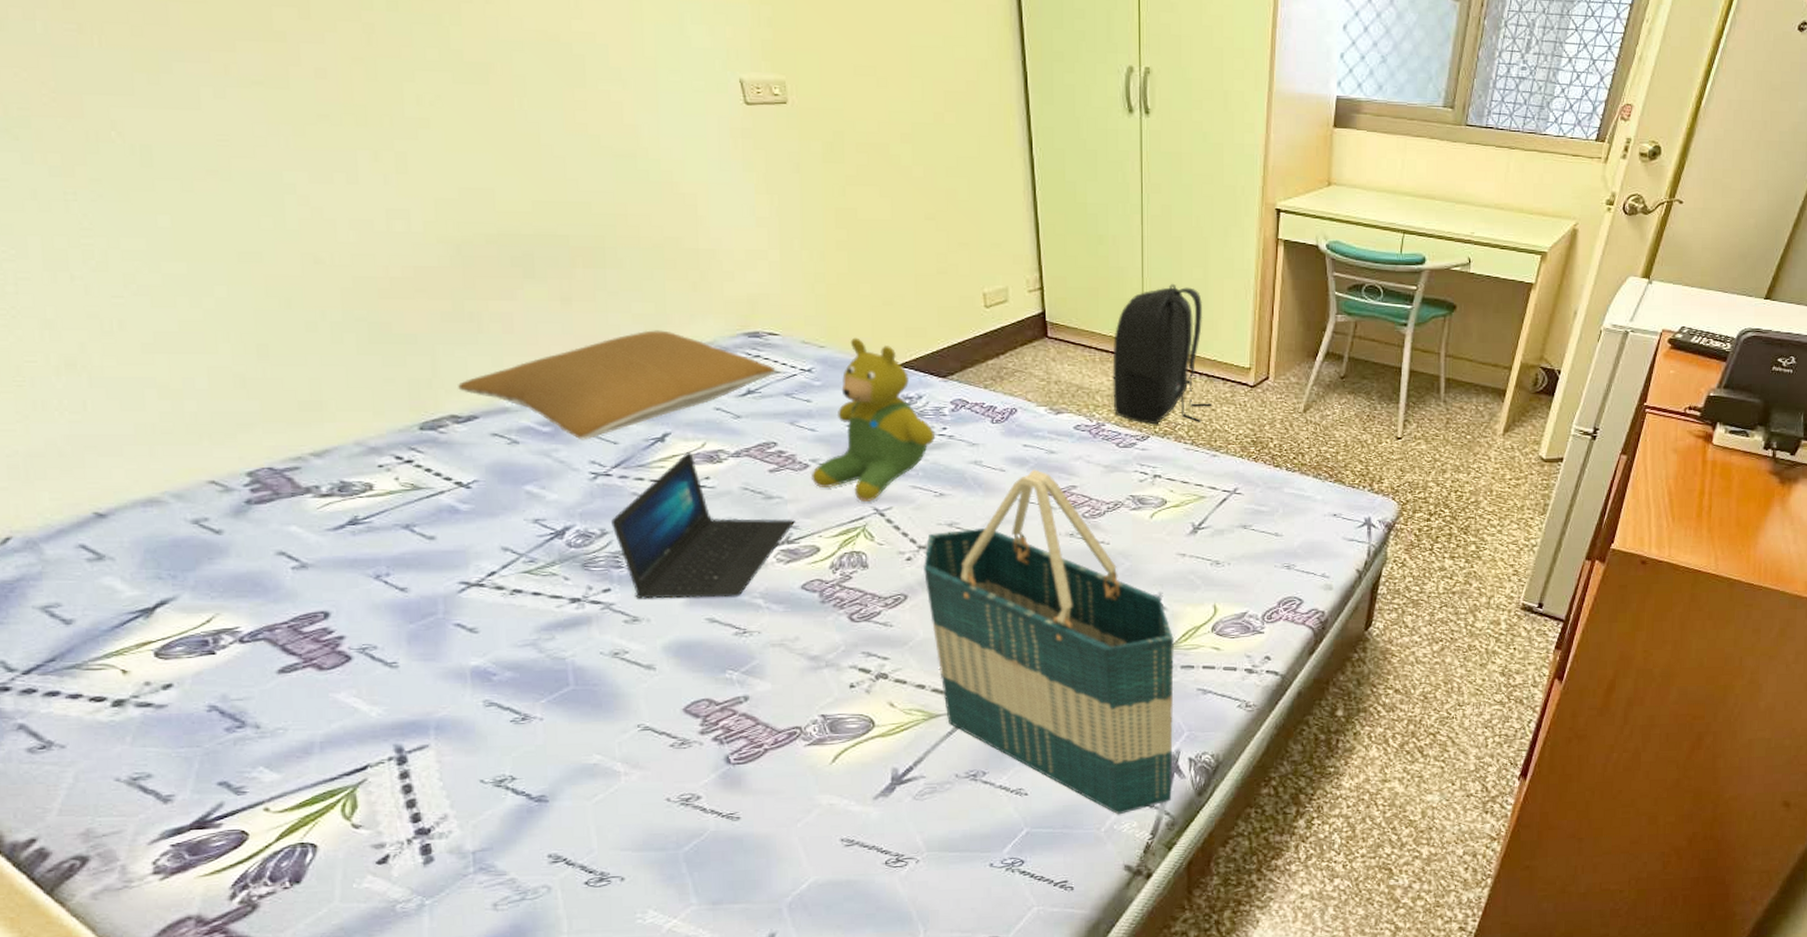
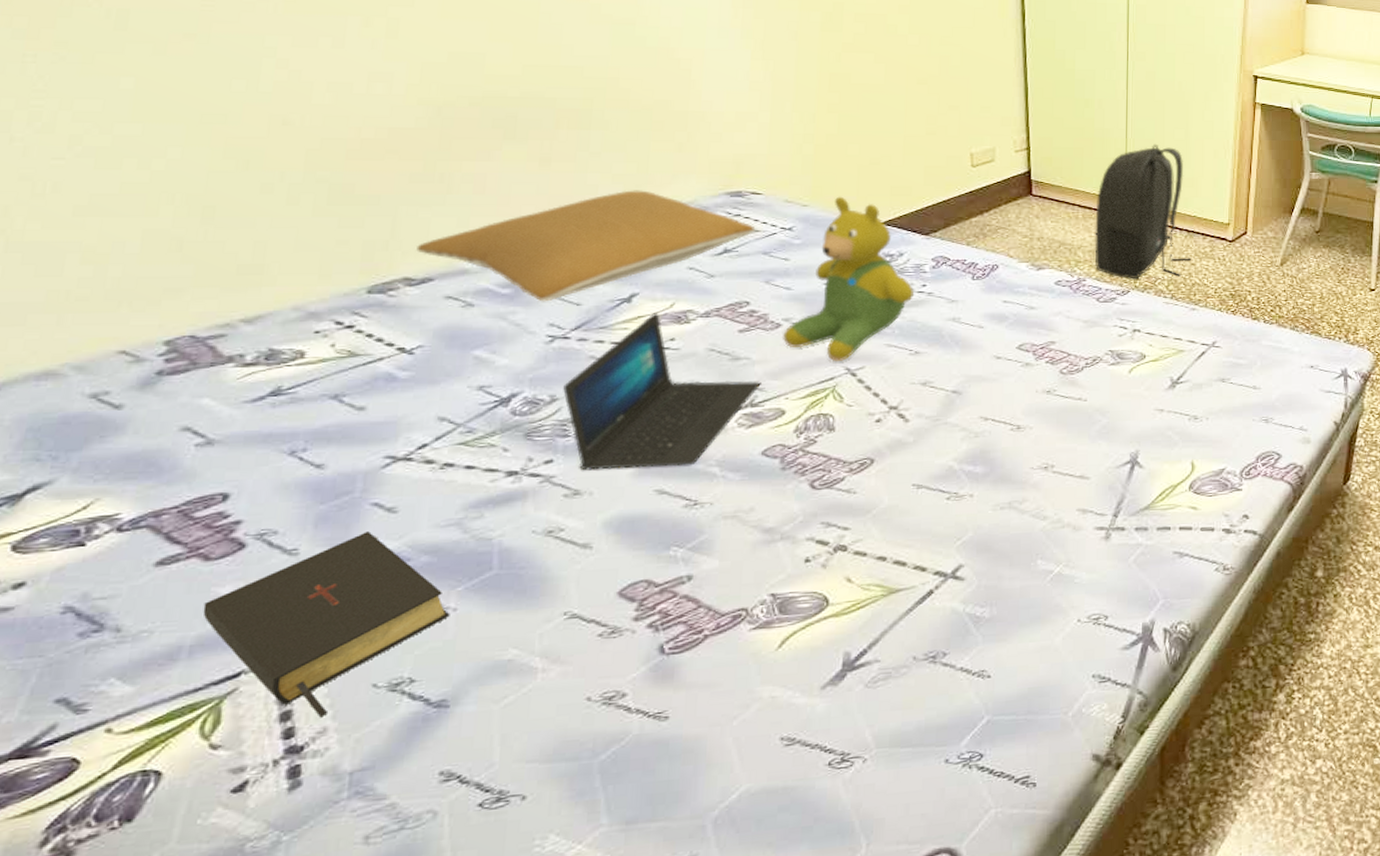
bible: none [325,649,538,806] -> present [203,531,450,718]
tote bag: present [922,469,1175,815] -> none [892,325,1151,697]

